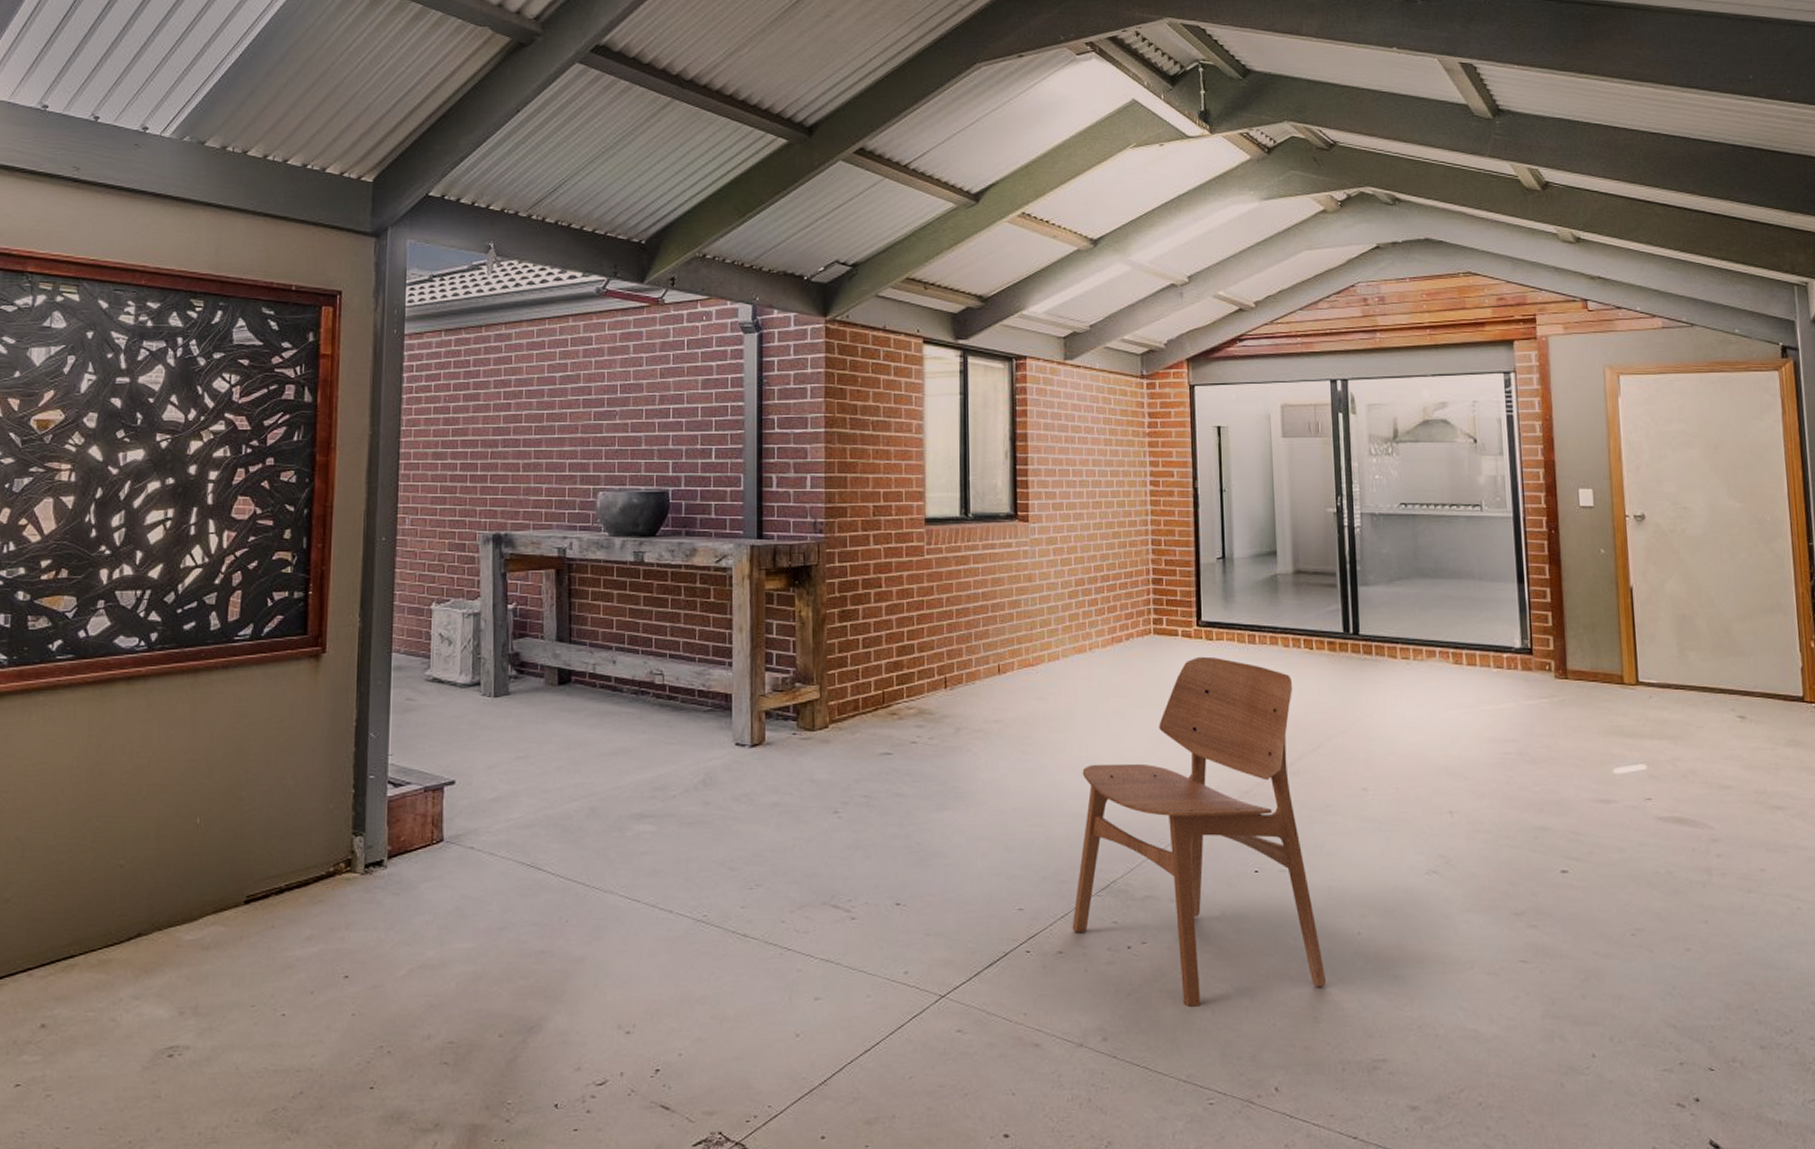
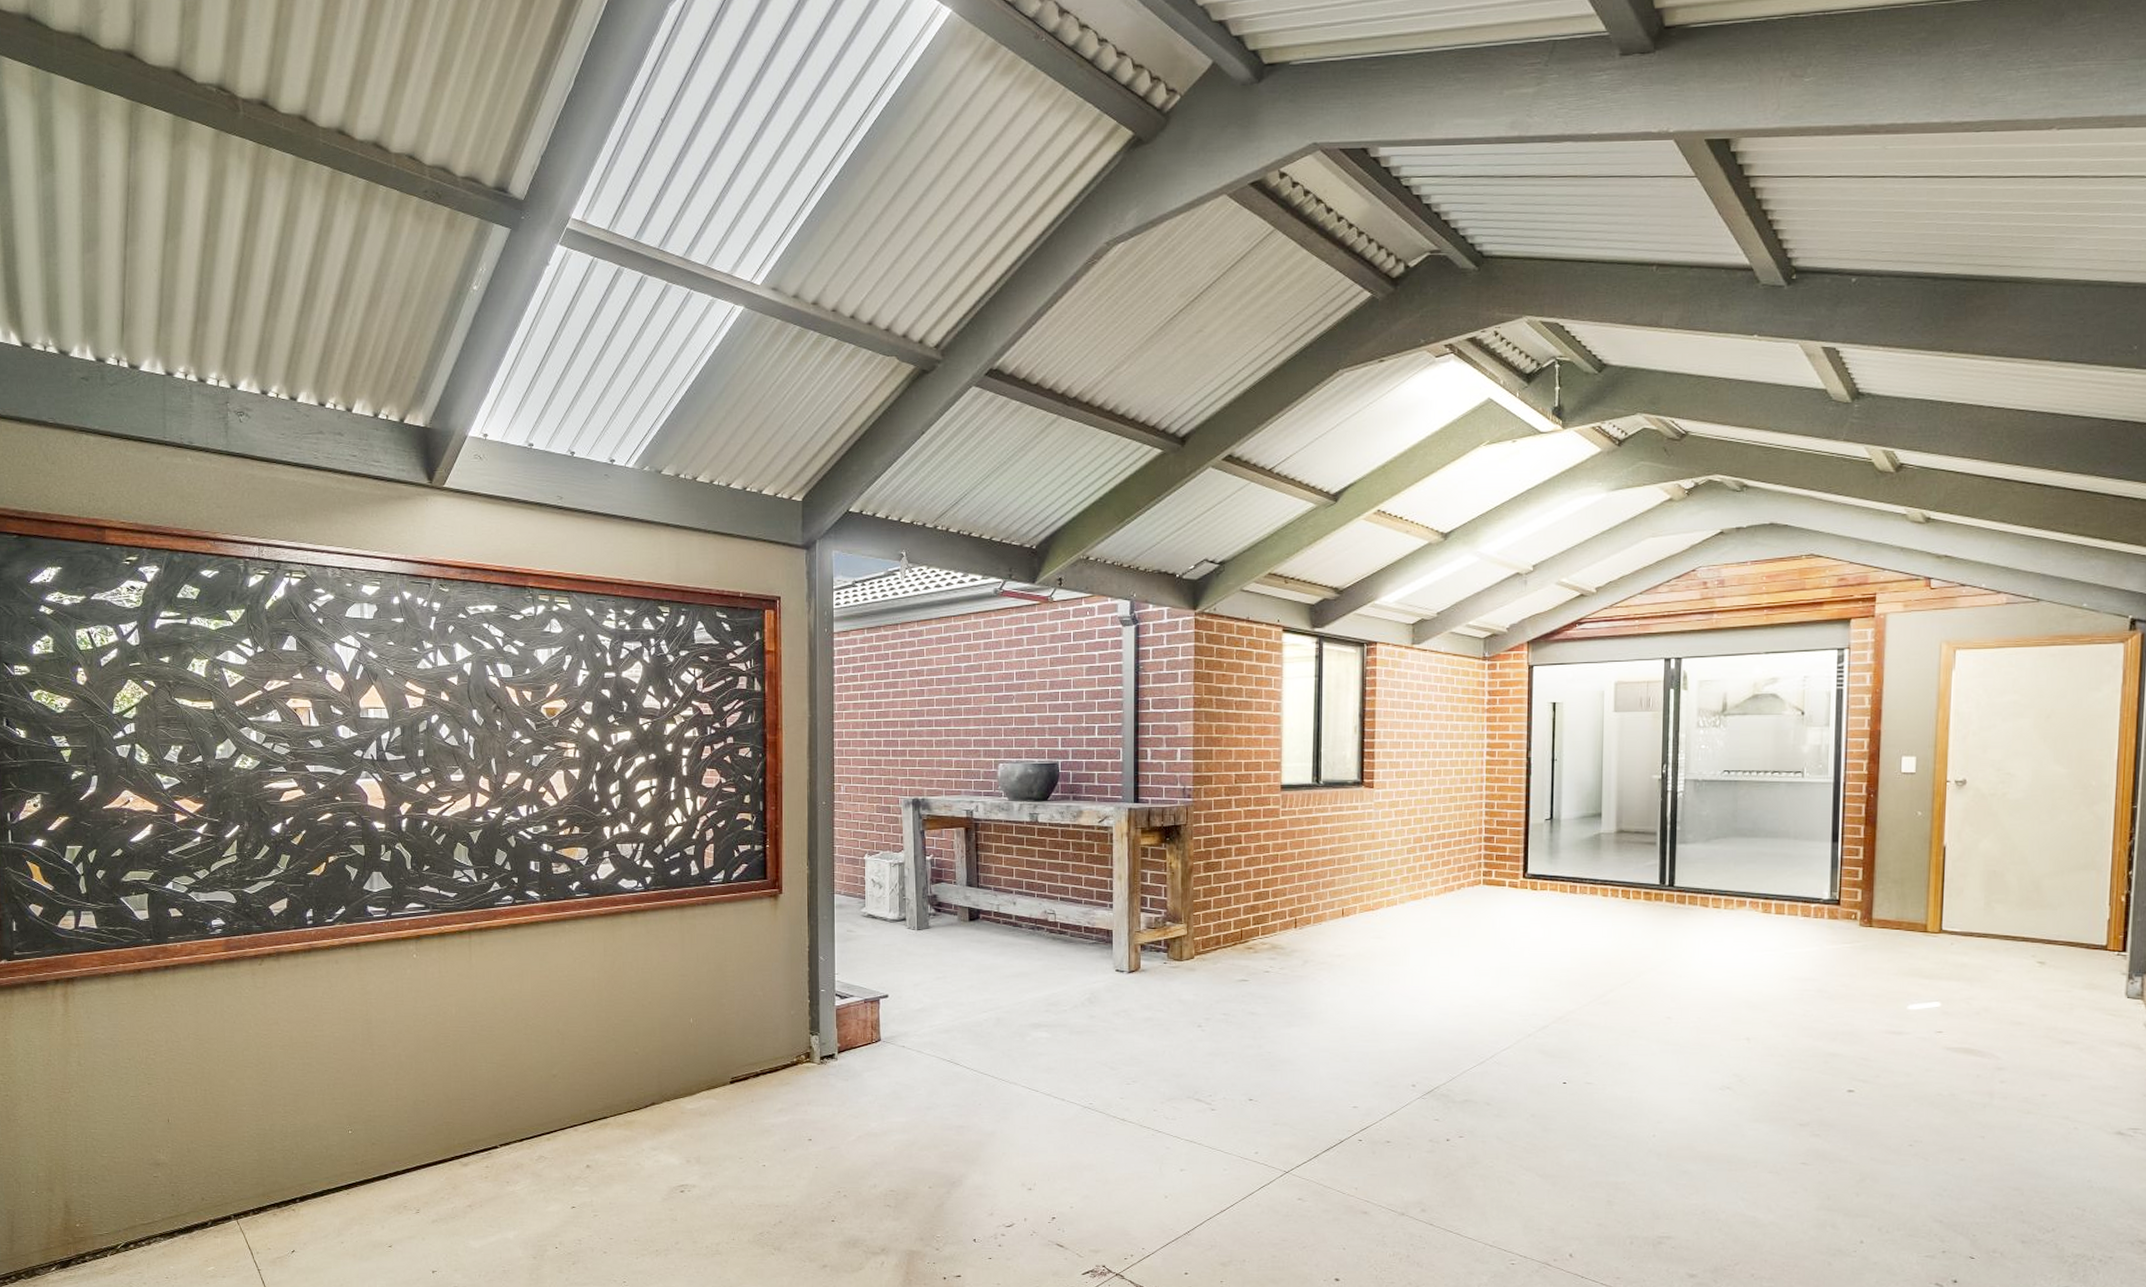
dining chair: present [1072,656,1326,1007] -> none [1399,904,1621,1188]

